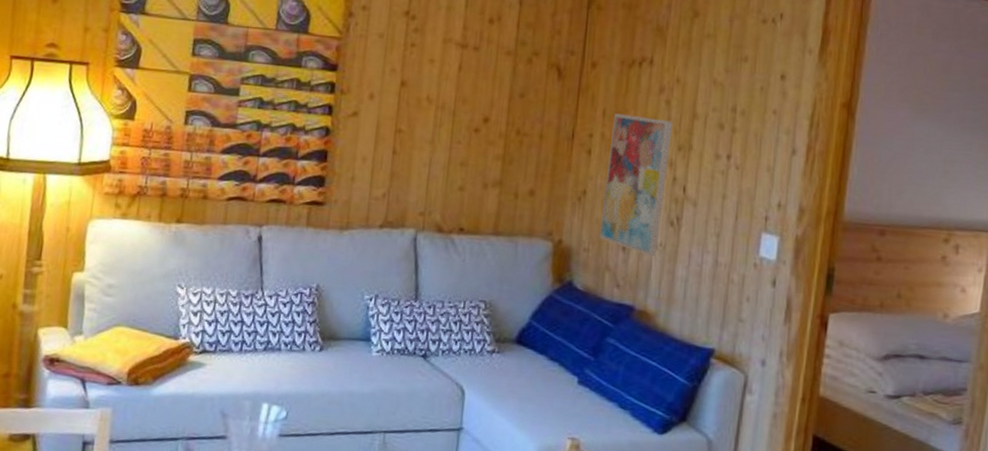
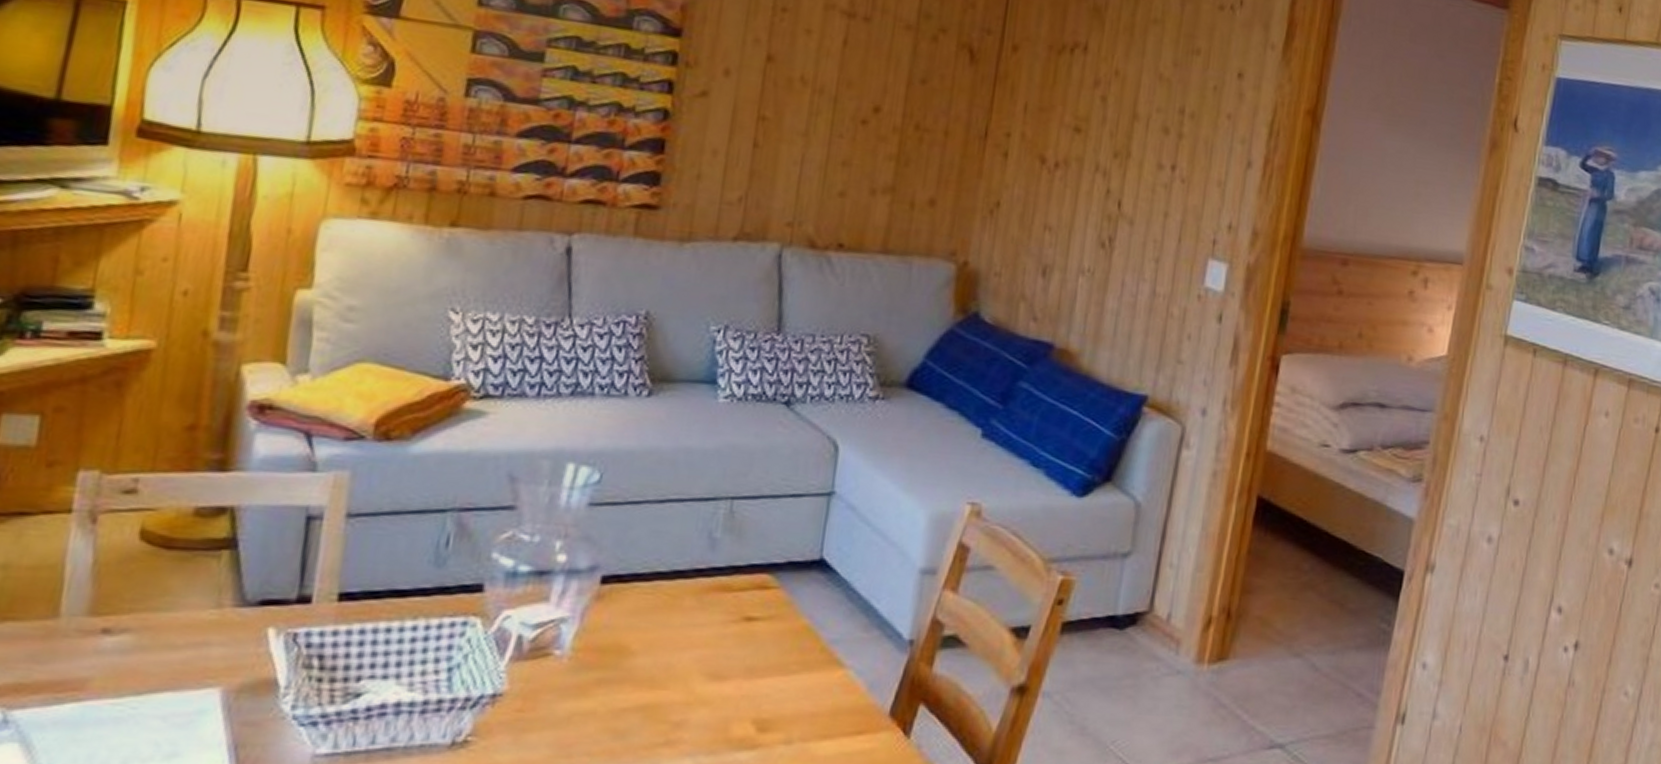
wall art: present [599,113,673,257] -> none [1014,109,1109,285]

